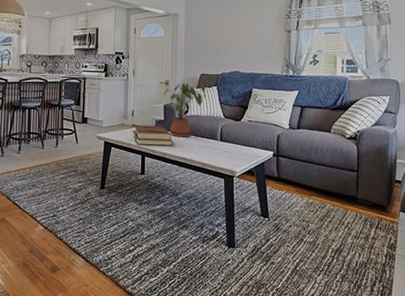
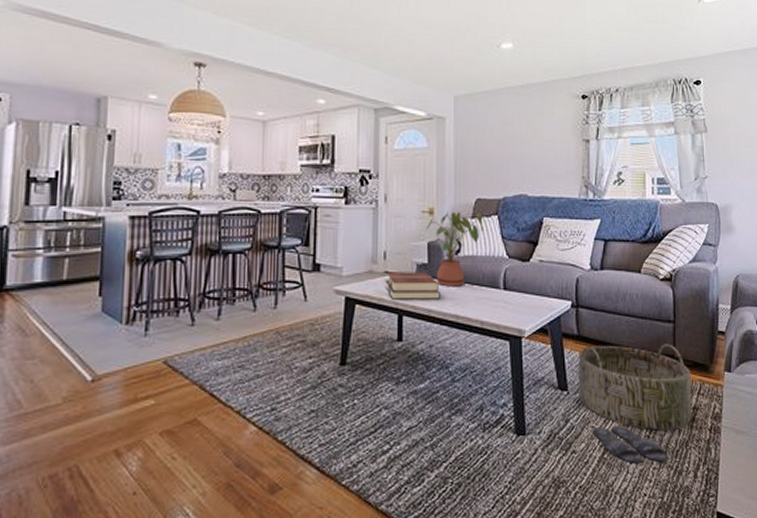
basket: none [277,185,370,254] -> present [578,344,691,431]
slippers: none [288,247,348,277] -> present [593,426,667,465]

